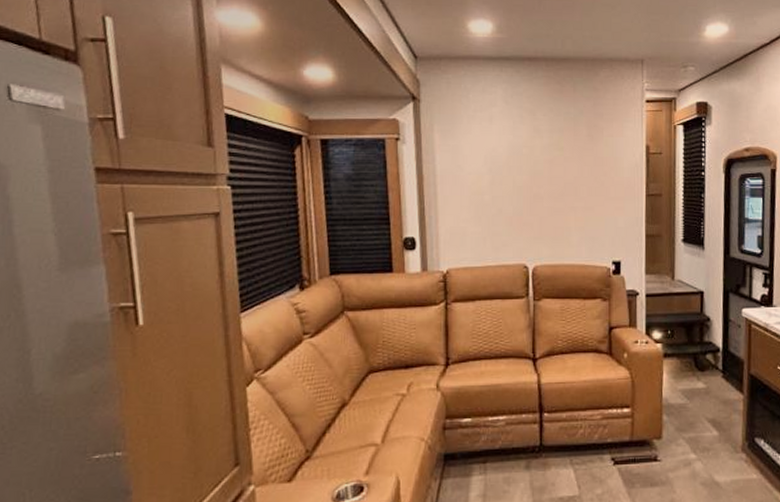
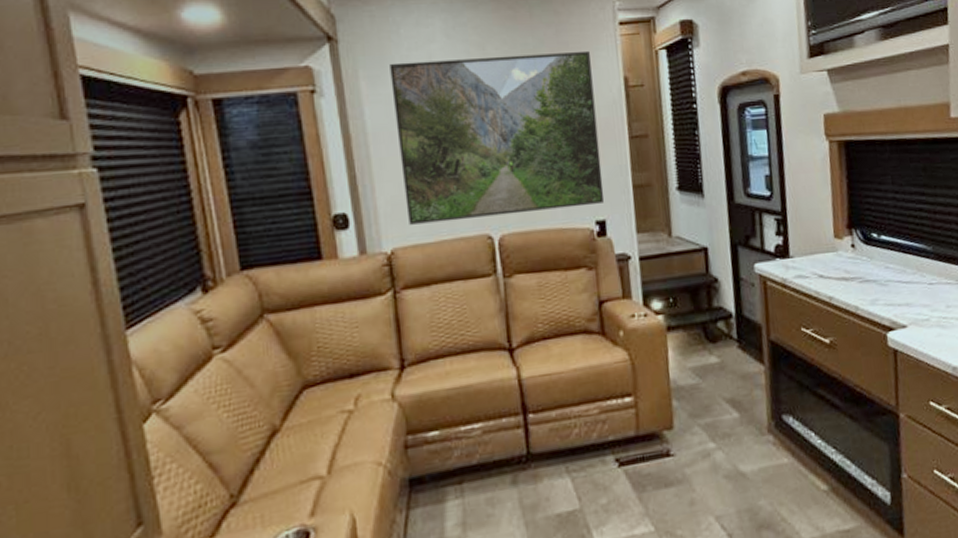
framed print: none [458,121,621,251] -> present [390,50,605,225]

